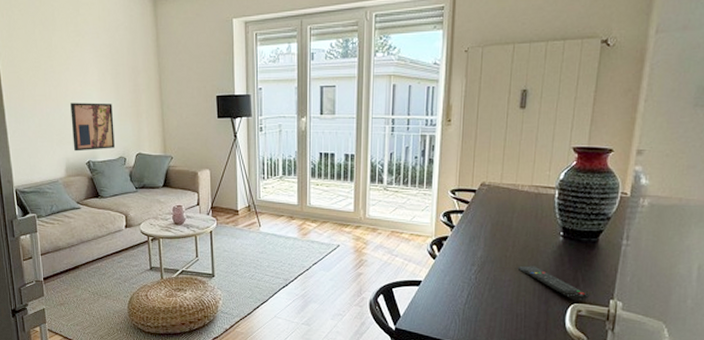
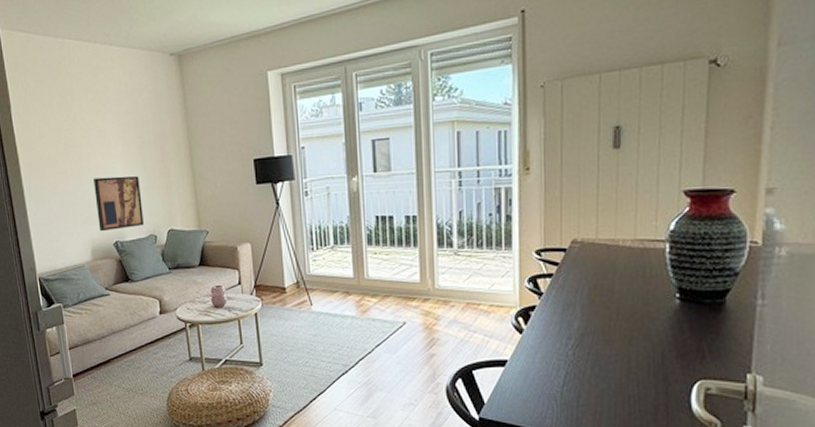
remote control: present [517,265,589,301] -> none [625,336,719,377]

